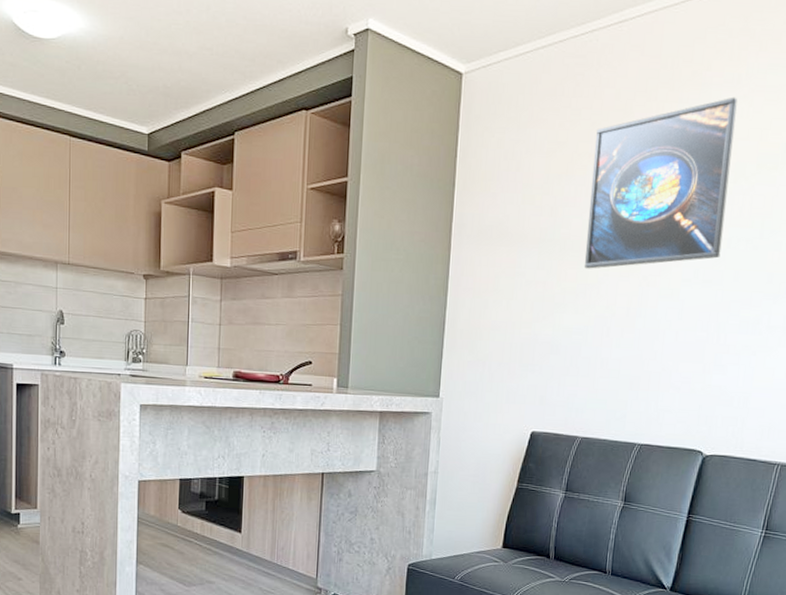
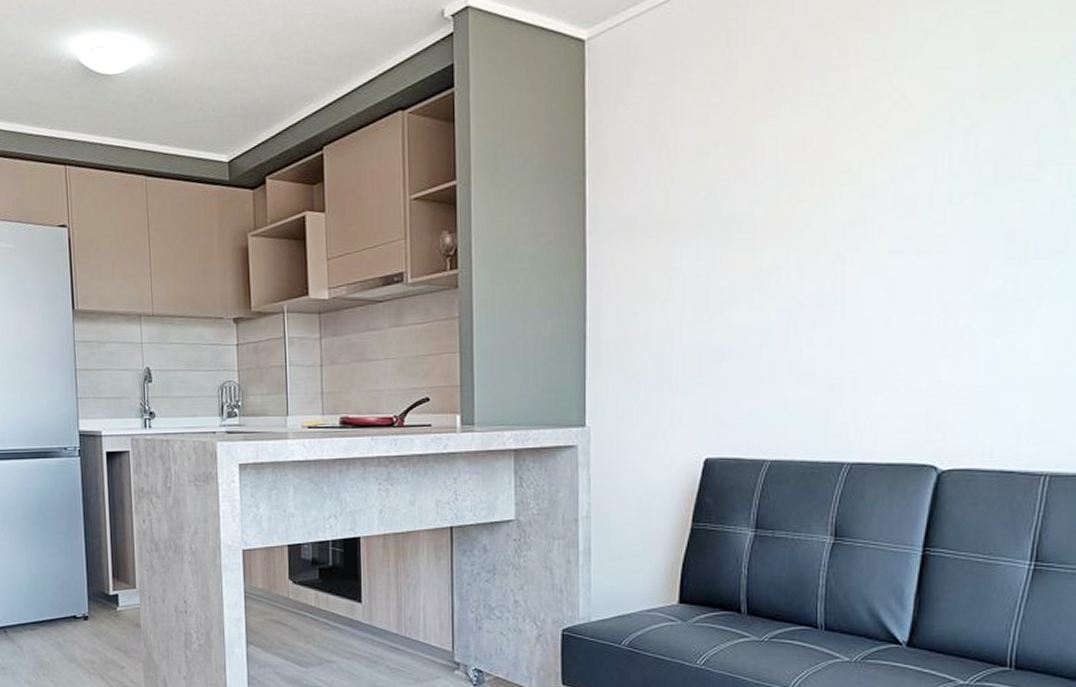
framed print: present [583,97,738,269] -> none [756,15,946,253]

